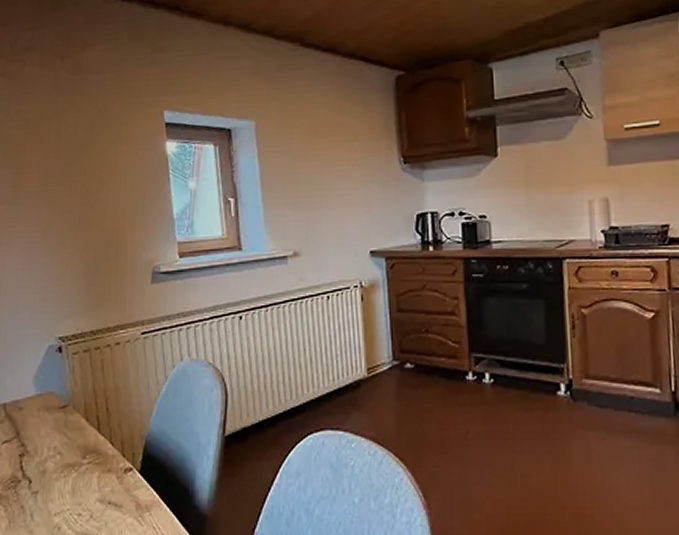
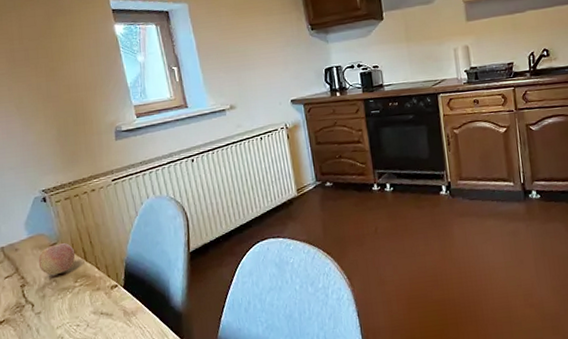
fruit: none [43,407,88,446] -> present [38,243,76,276]

